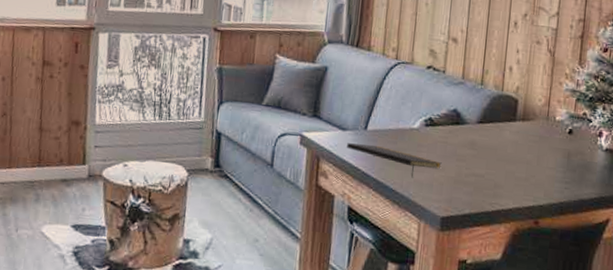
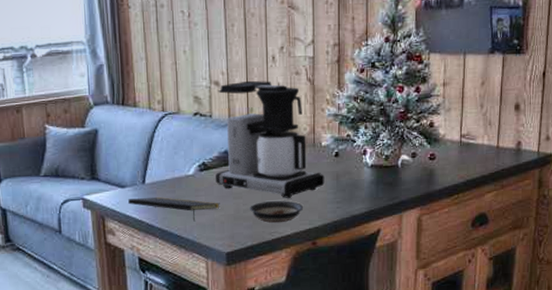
coffee maker: none [440,42,555,170] -> present [216,80,325,198]
saucer: none [472,168,530,195] -> present [250,200,304,223]

